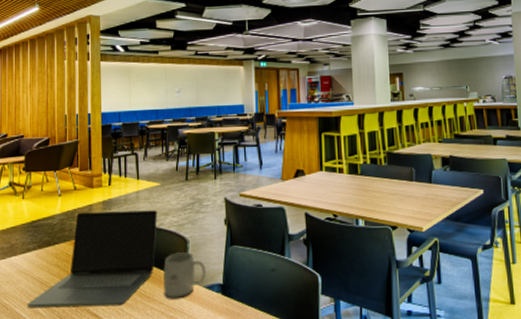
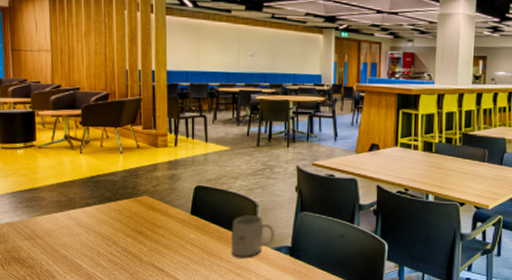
laptop: present [27,210,157,307] -> none [88,171,226,261]

